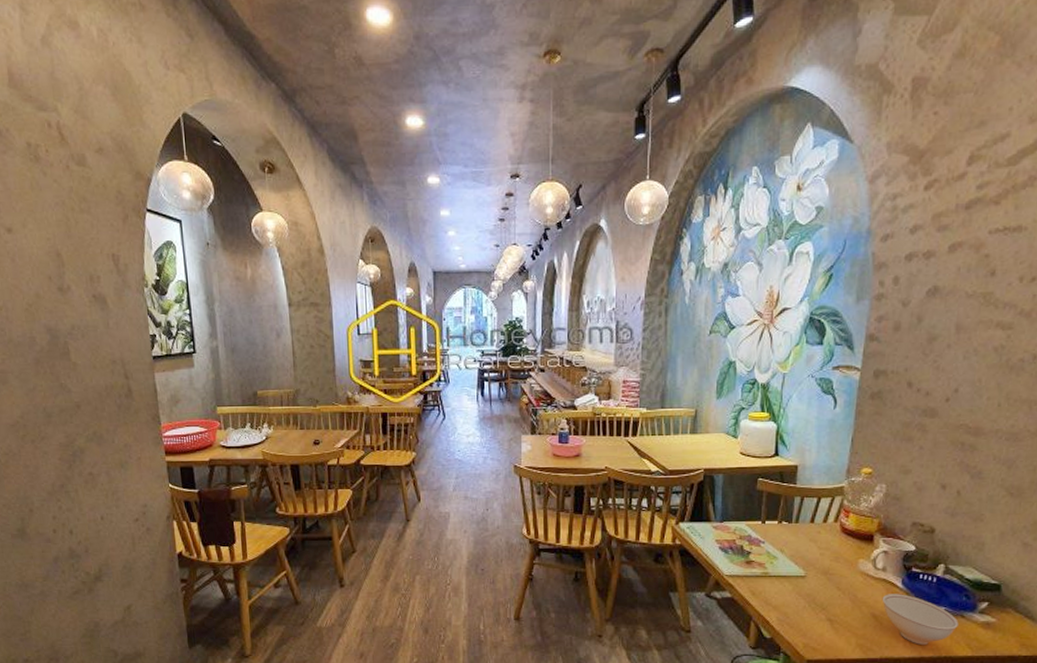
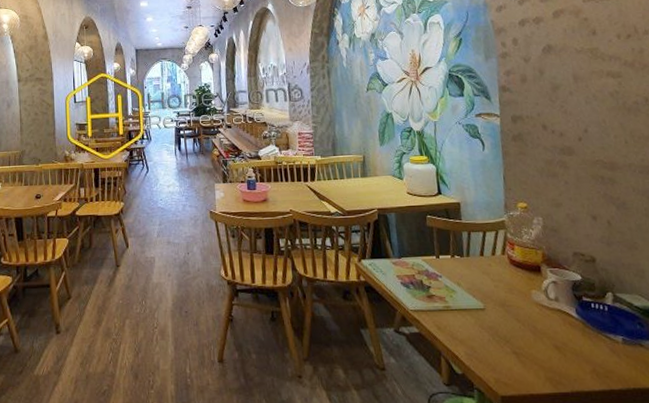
bowl: present [882,594,959,645] -> none [560,324,639,377]

